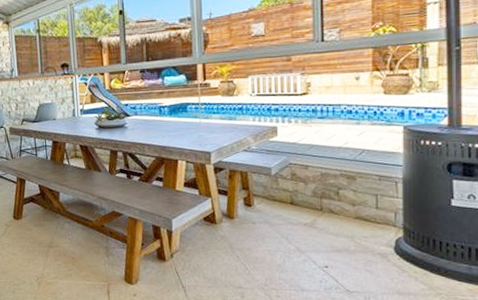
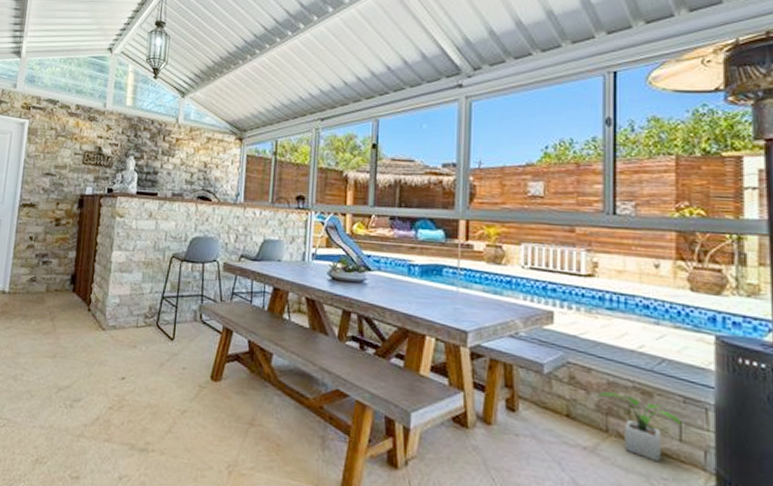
potted plant: none [313,180,378,226] -> present [597,391,682,463]

